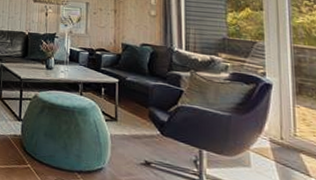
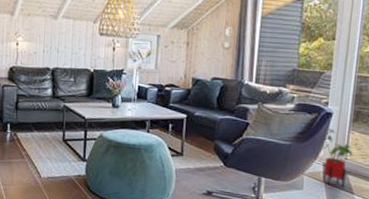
house plant: none [265,100,303,168] -> present [321,128,353,187]

